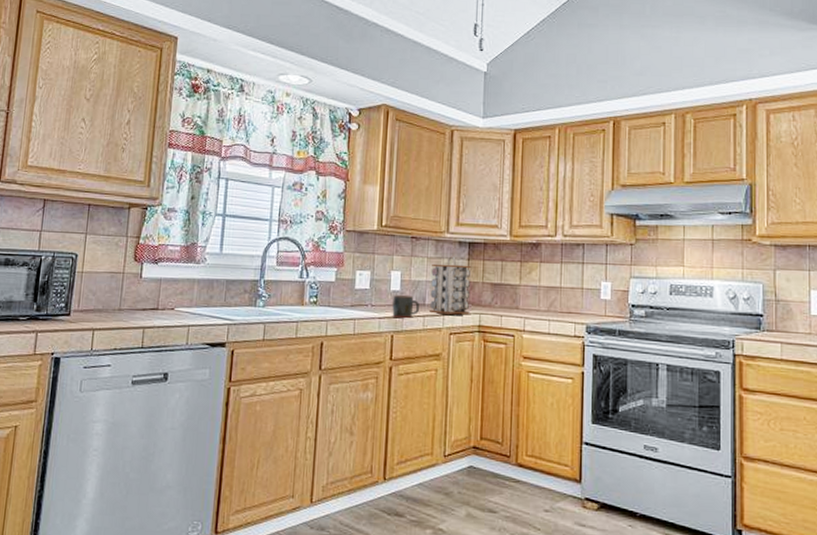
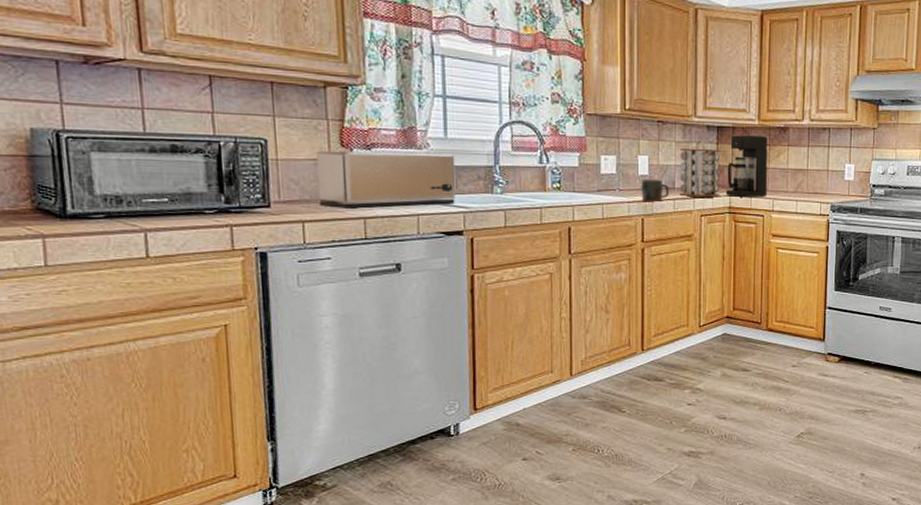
toaster: none [109,264,227,319] -> present [315,150,456,209]
coffee maker: none [475,251,519,316] -> present [725,135,768,198]

